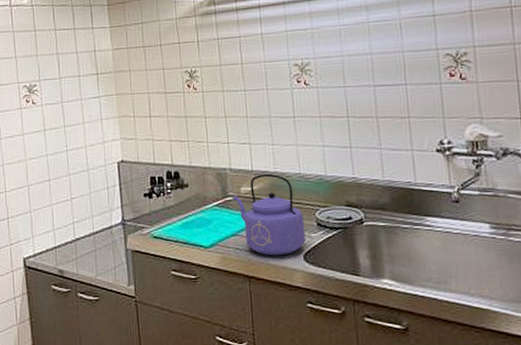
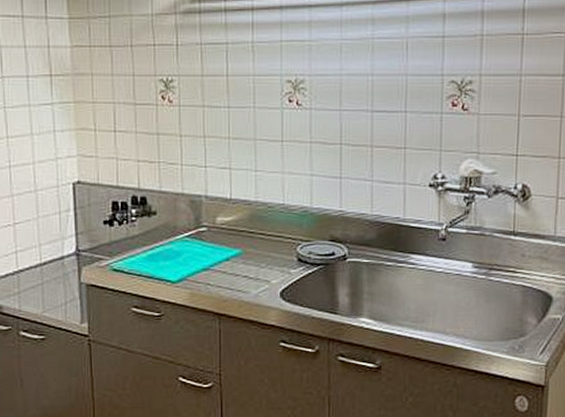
kettle: present [233,173,306,256] -> none [208,202,284,293]

